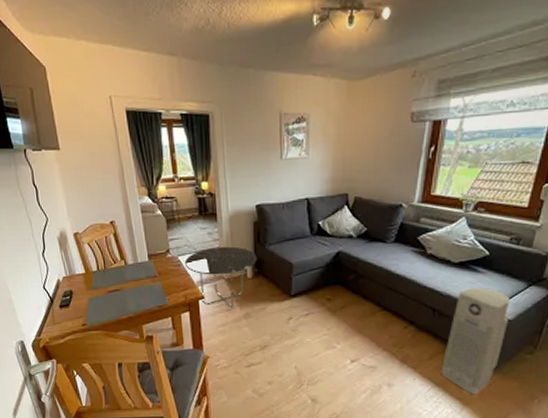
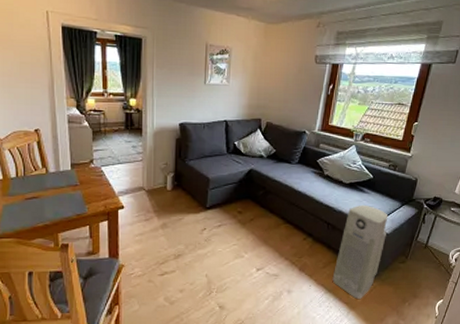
side table: present [184,246,256,308] -> none [107,159,177,218]

